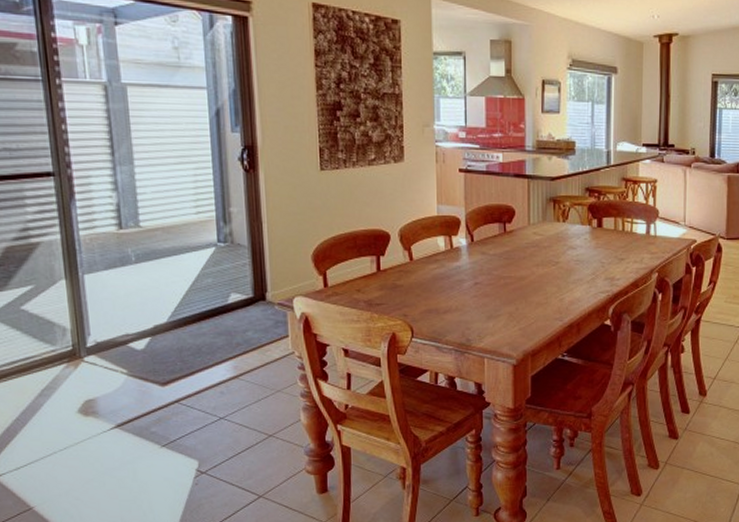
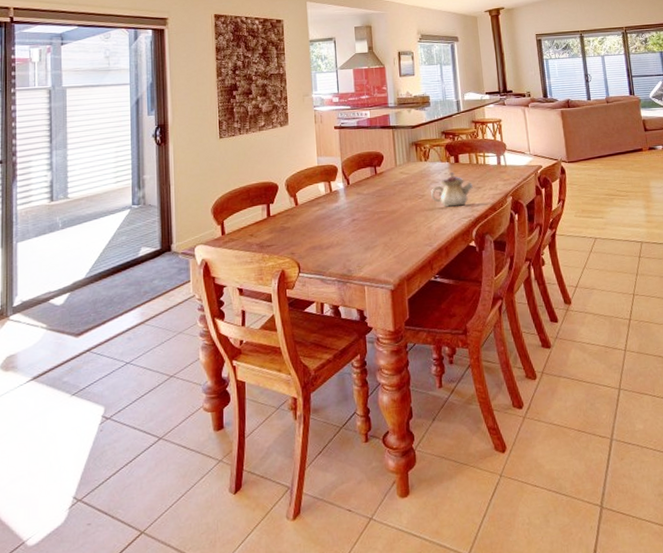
teapot: none [565,238,615,278] -> present [430,172,473,207]

